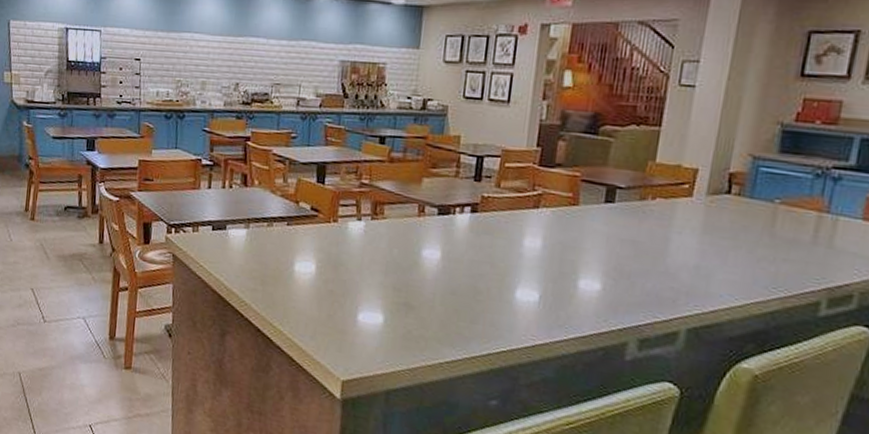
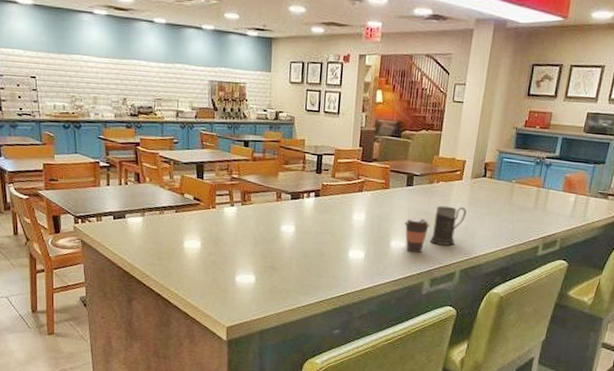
coffee cup: none [600,247,640,300] -> present [404,217,430,253]
mug: none [639,232,699,292] -> present [430,205,467,246]

